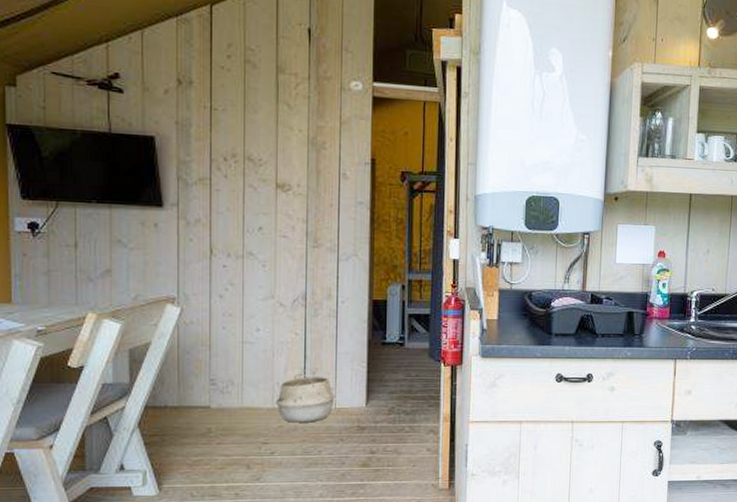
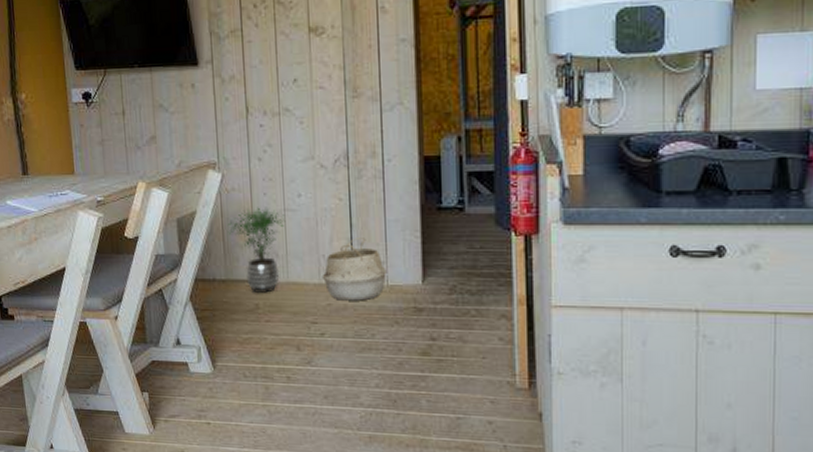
potted plant: none [183,339,243,418] -> present [227,207,286,293]

